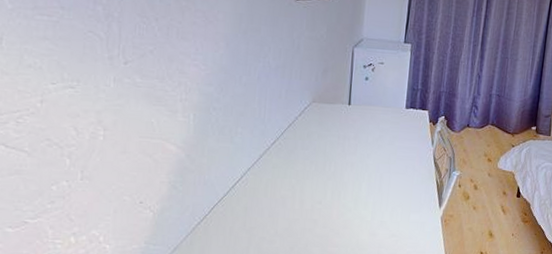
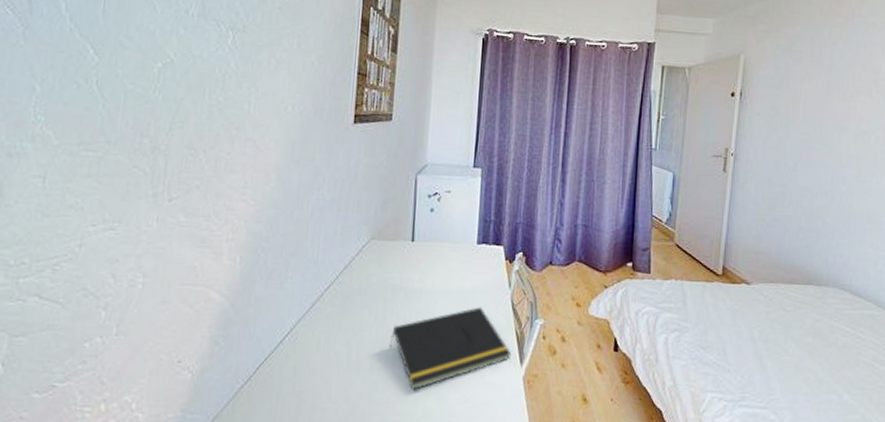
notepad: none [328,160,432,227] -> present [389,307,512,390]

